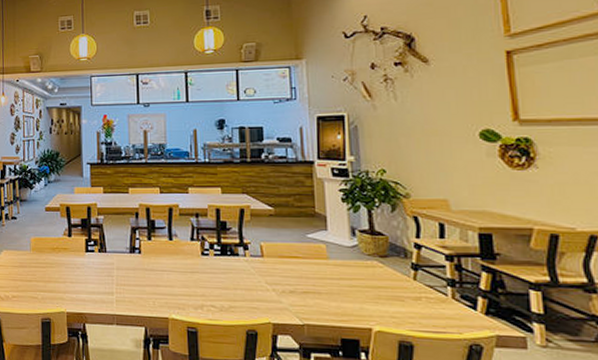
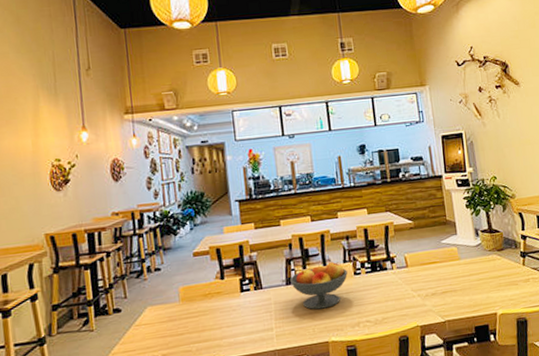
fruit bowl: none [134,238,194,284] -> present [290,262,348,310]

